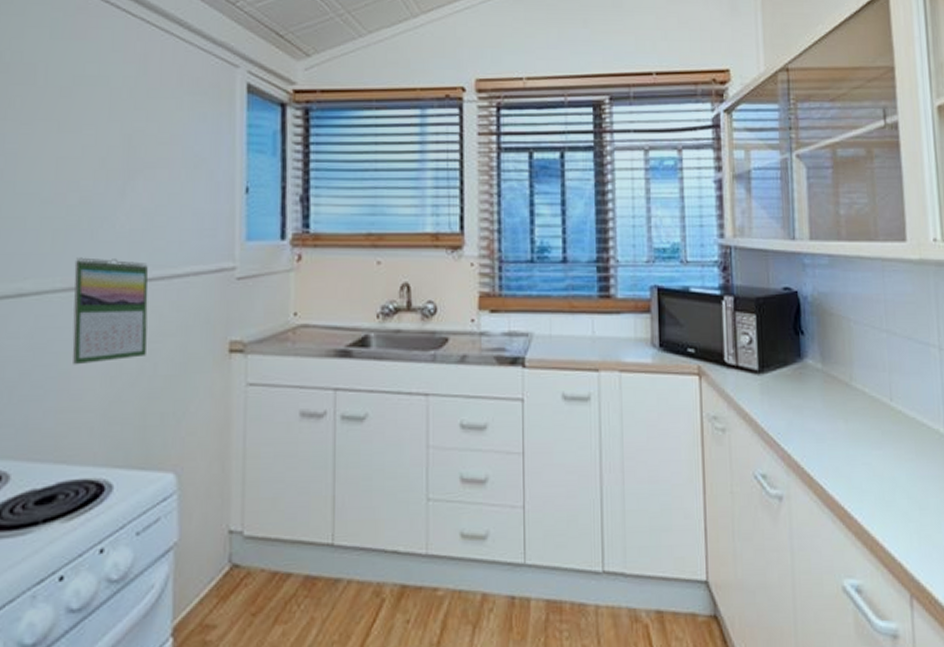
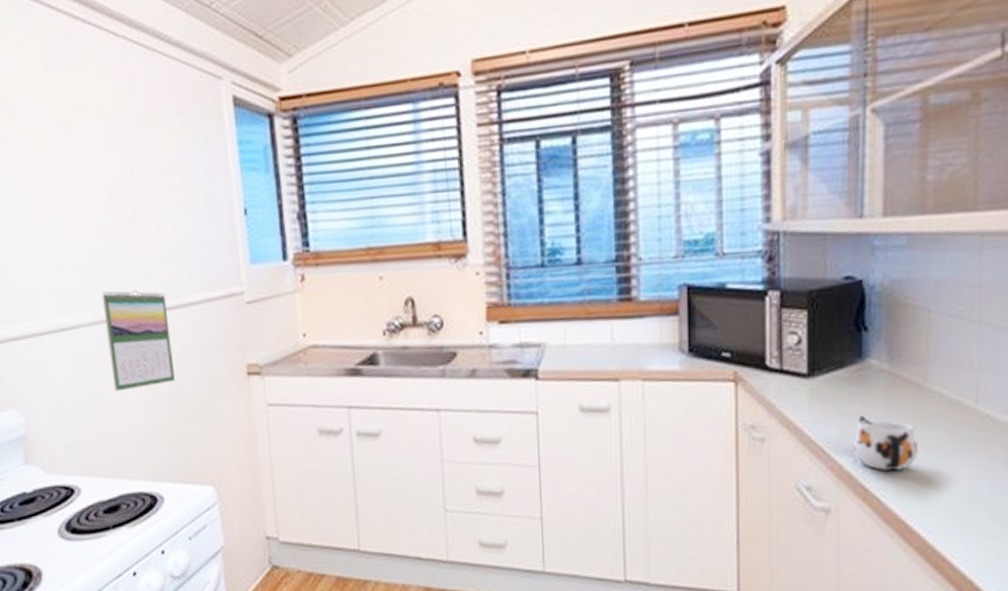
mug: none [798,409,850,459] -> present [852,415,919,470]

